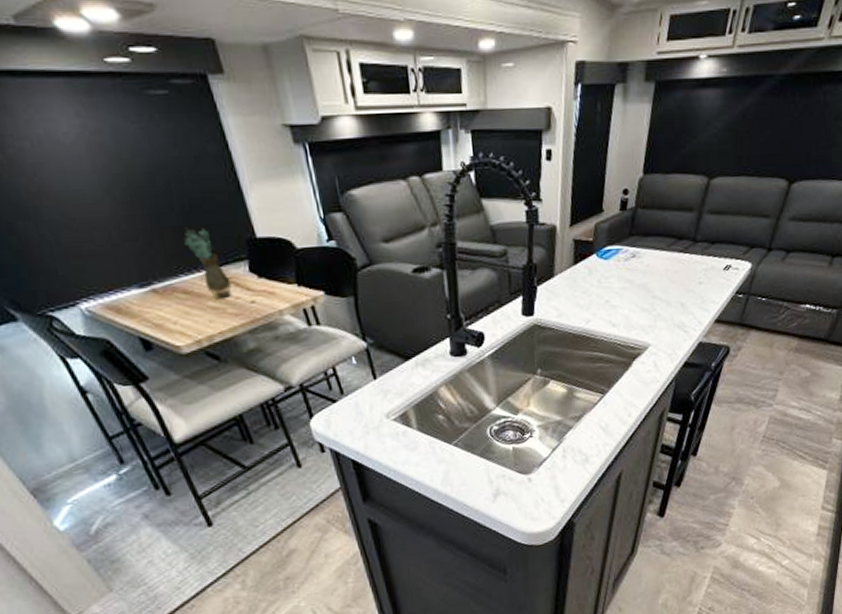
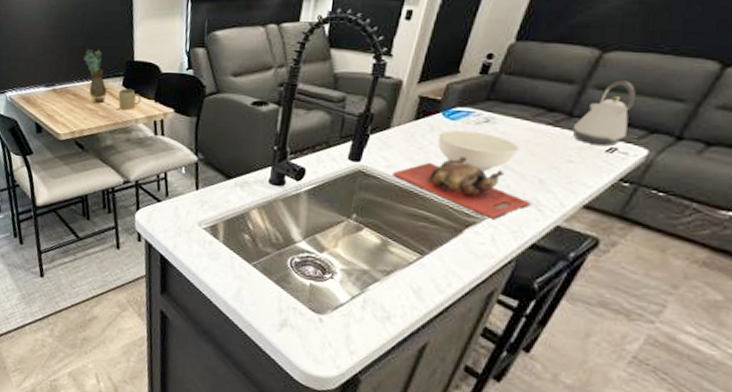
mug: none [247,273,280,302] -> present [118,88,141,110]
cutting board: none [564,294,679,347] -> present [392,157,532,219]
bowl: none [596,267,662,305] -> present [437,129,519,171]
kettle: none [698,204,737,265] -> present [571,80,636,146]

